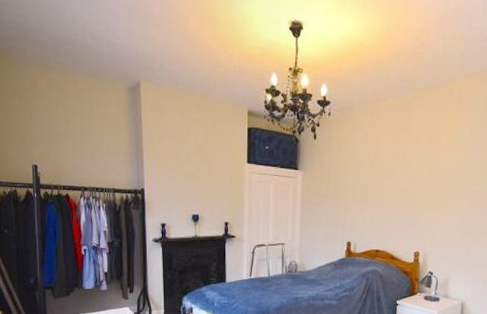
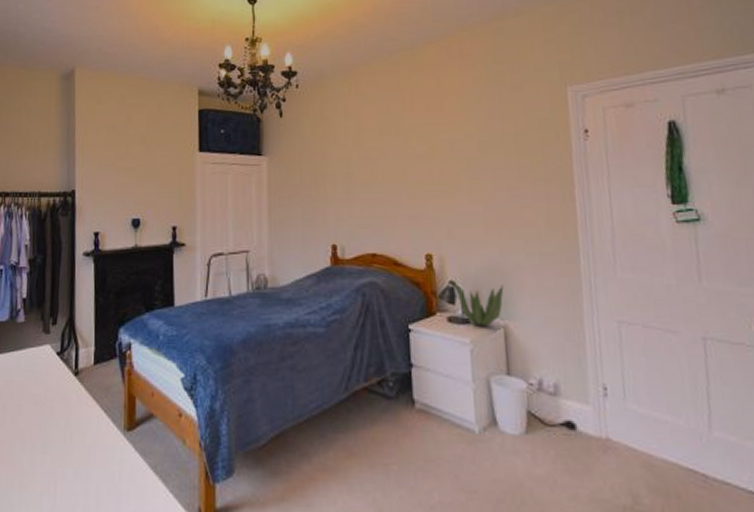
plant: none [430,271,466,304] -> present [452,280,504,327]

